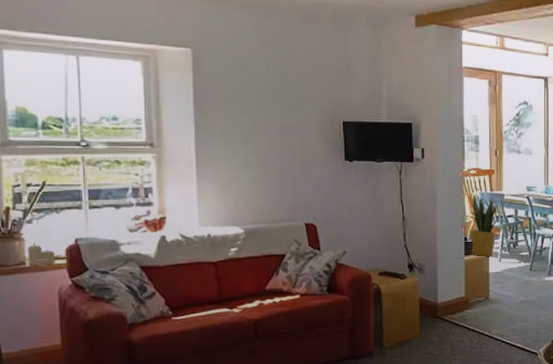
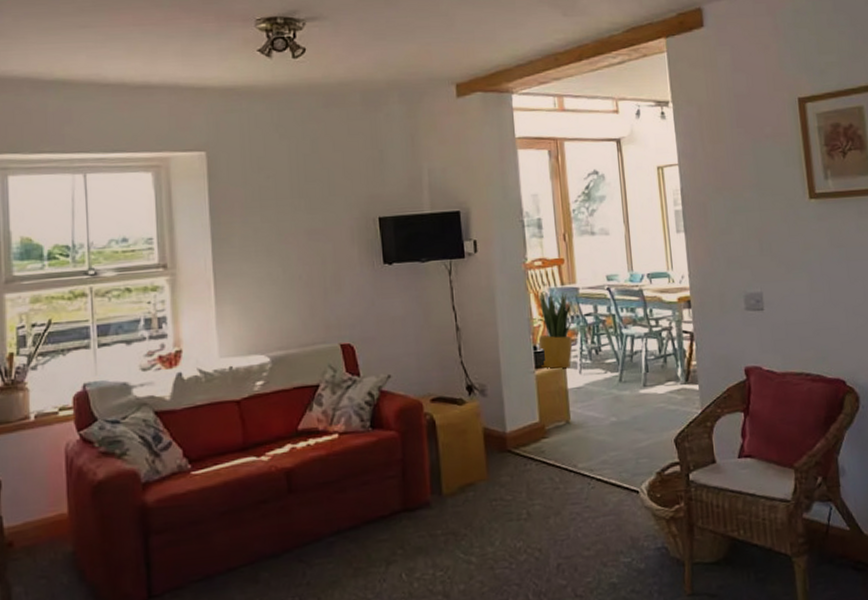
candle: present [28,242,55,267] -> none [32,392,61,421]

